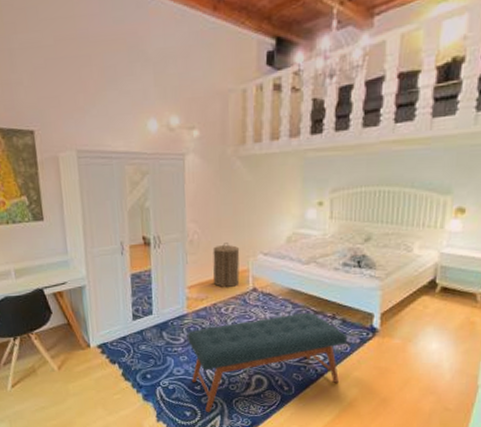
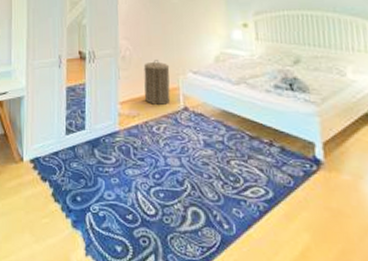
bench: present [186,312,348,412] -> none [118,136,290,249]

